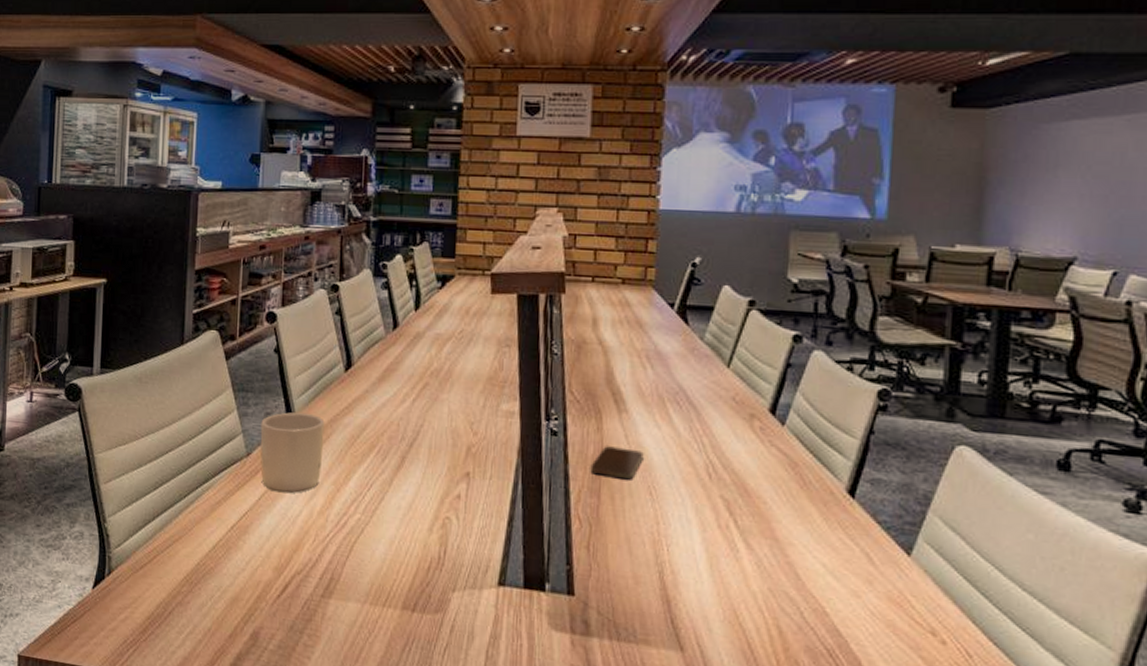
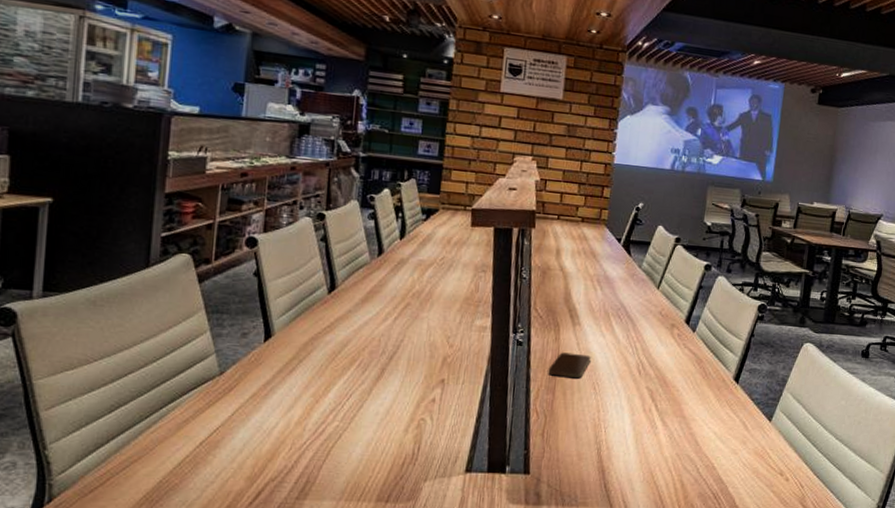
mug: present [260,412,325,494] -> none [234,332,306,408]

